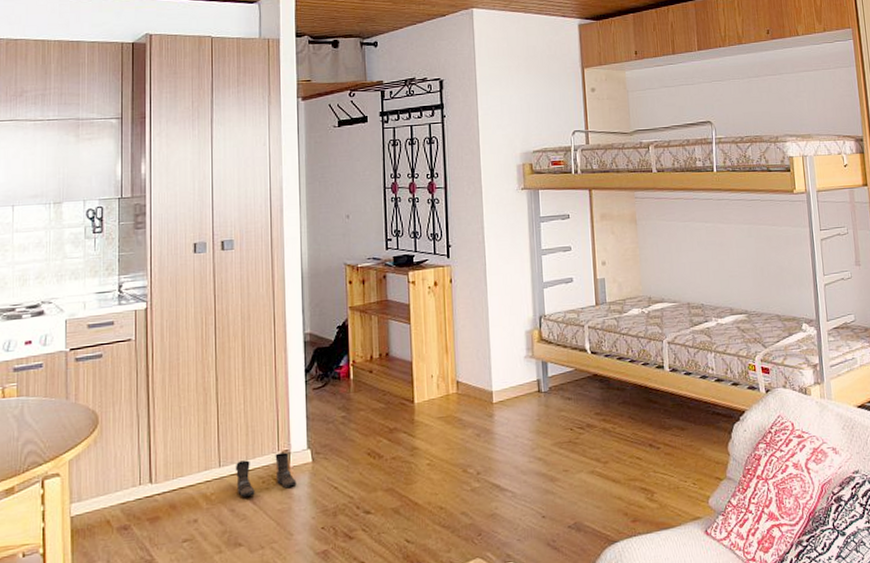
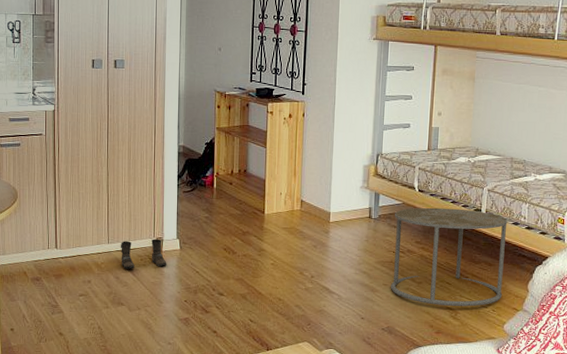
side table: none [567,367,702,488] -> present [390,207,508,307]

